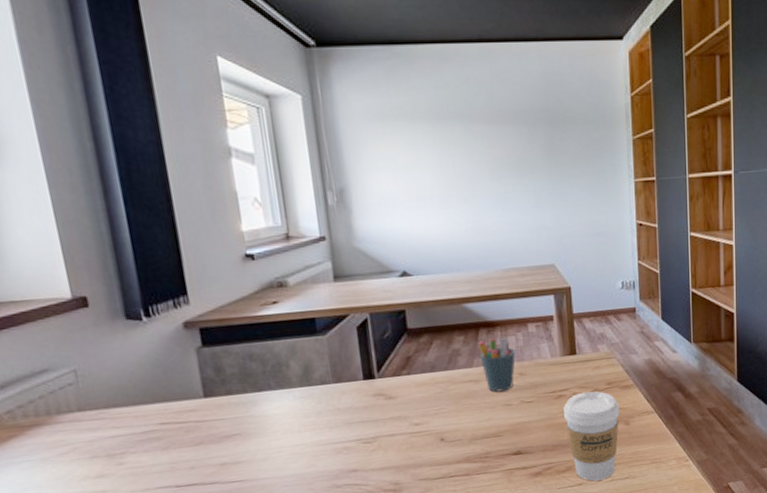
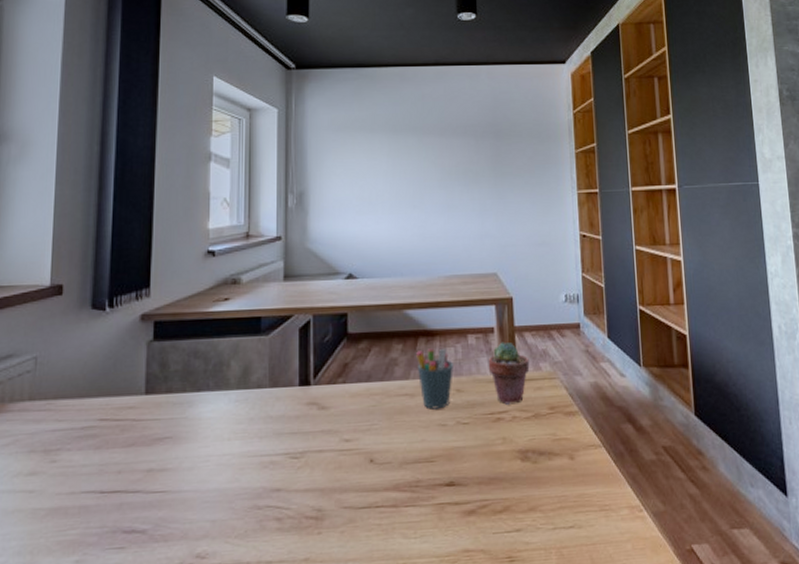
potted succulent: none [548,328,588,384] -> present [488,341,530,405]
coffee cup: present [564,391,620,481] -> none [502,415,564,528]

